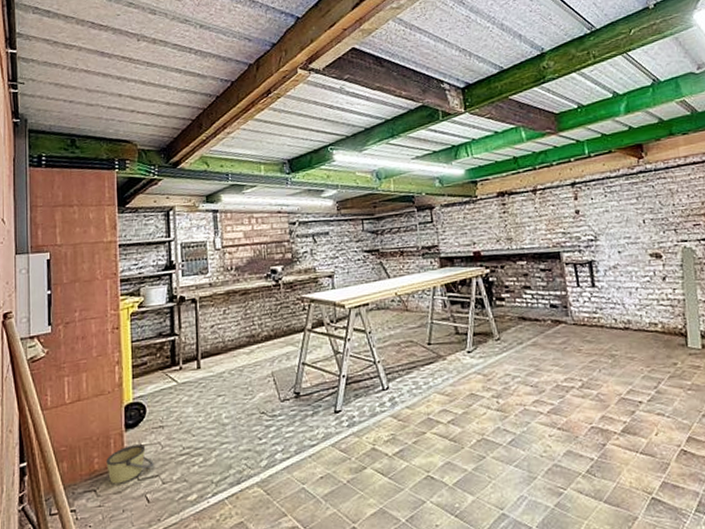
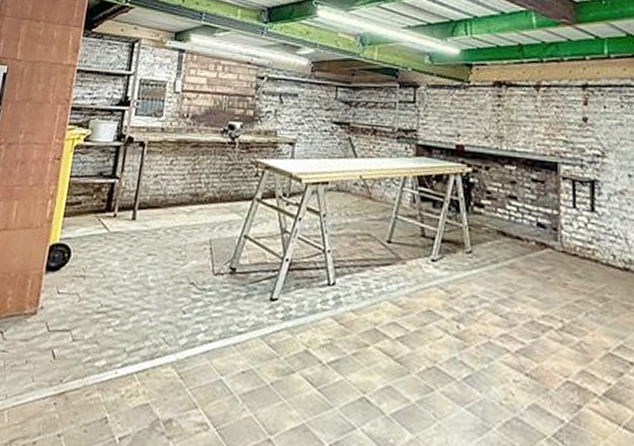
bucket: present [106,444,154,486] -> none [19,290,68,332]

